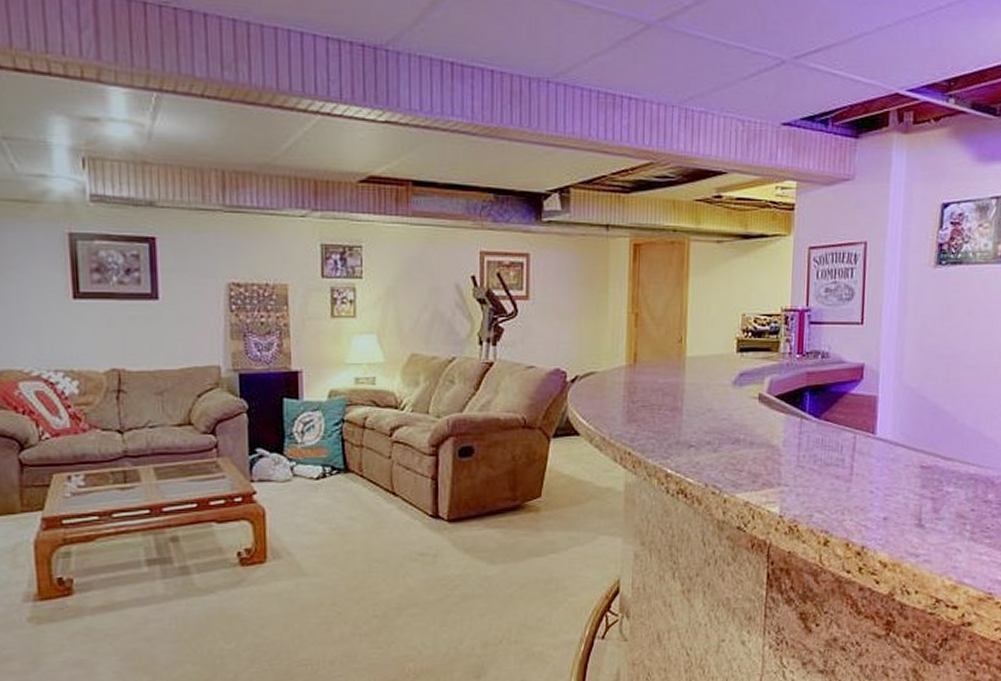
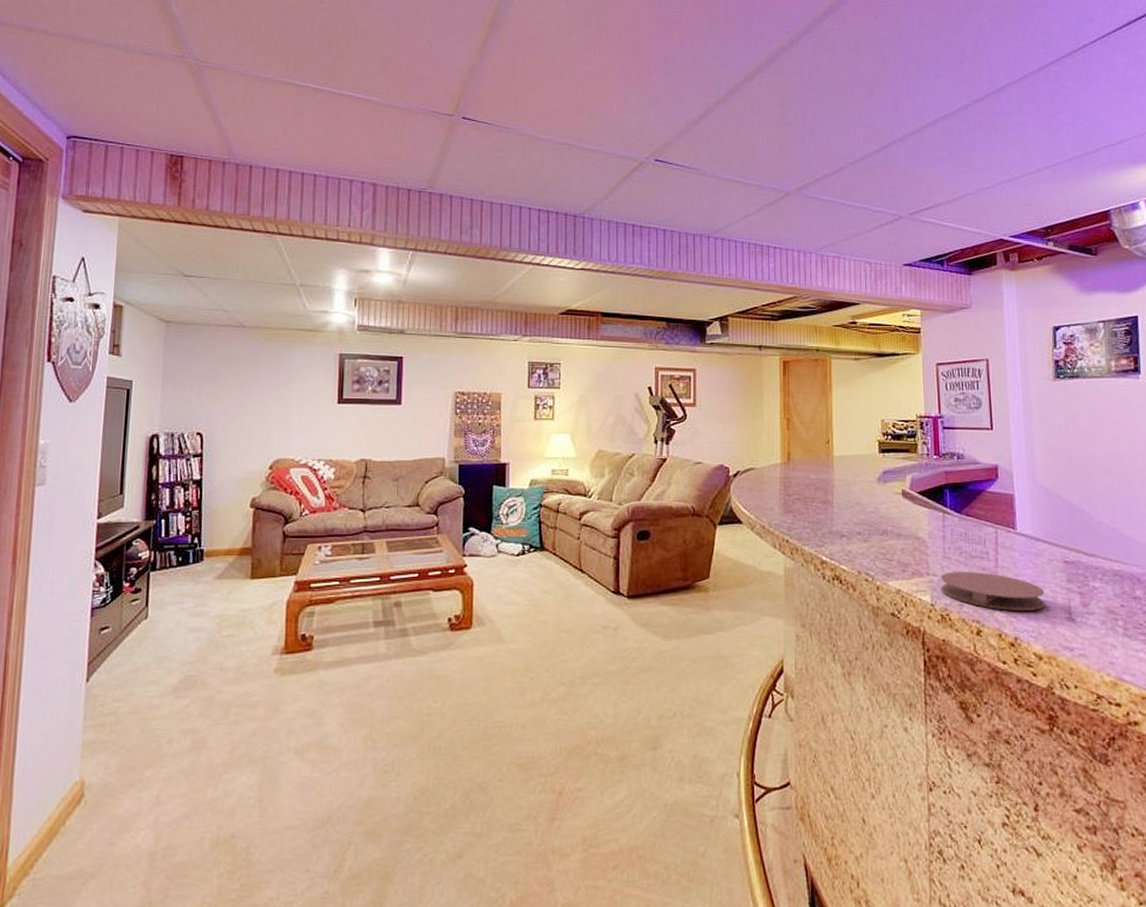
coaster: none [791,480,898,519] -> present [941,572,1046,611]

